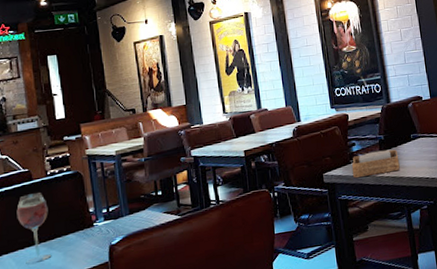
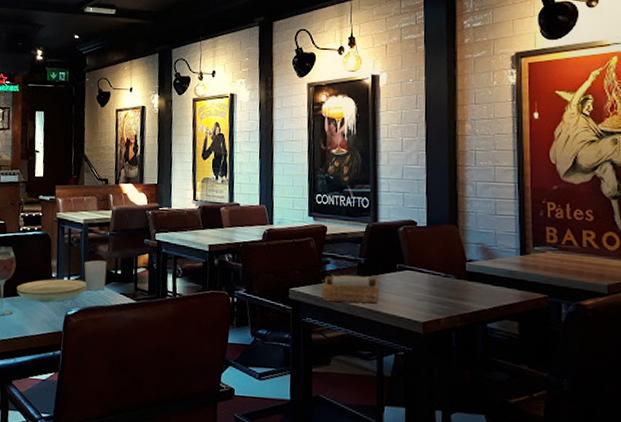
plate: none [52,208,129,241] -> present [16,278,87,303]
candle holder: none [122,185,148,217] -> present [84,260,107,291]

